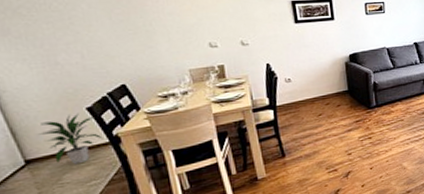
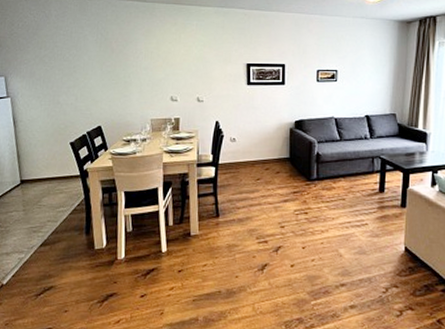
indoor plant: present [39,112,103,165] -> none [34,146,76,191]

